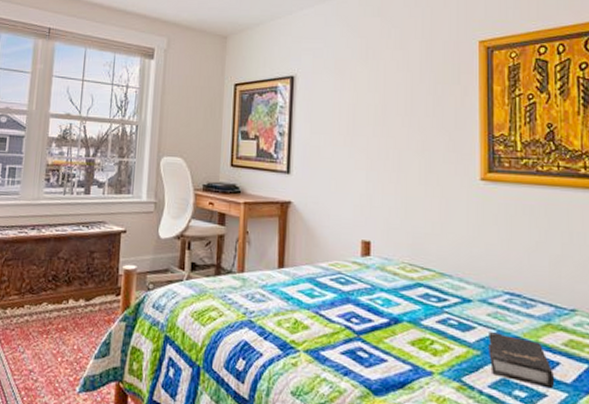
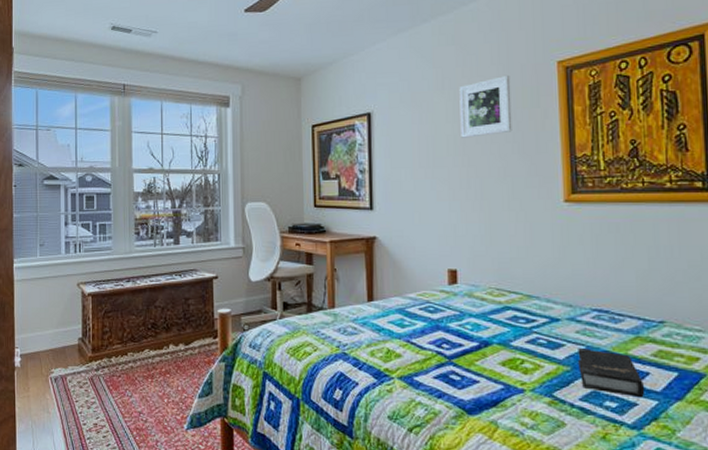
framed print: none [382,50,433,109] -> present [459,74,512,138]

